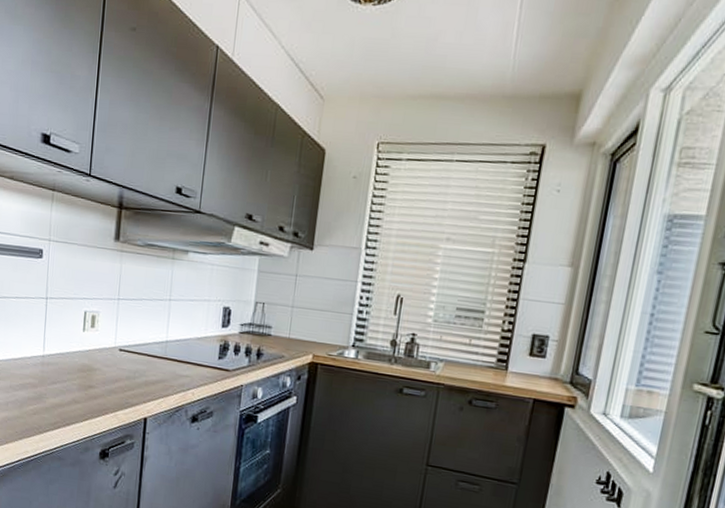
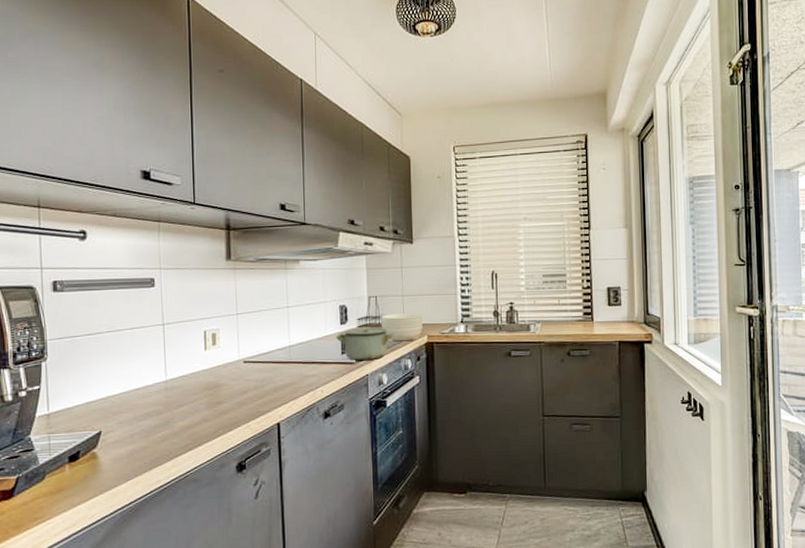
cooking pot: none [215,334,278,371] -> present [336,328,395,360]
bowl: none [264,324,311,358] -> present [380,313,423,342]

